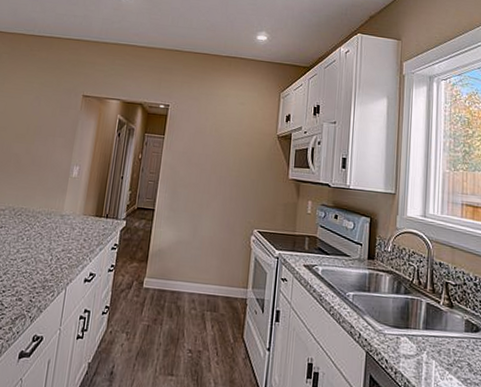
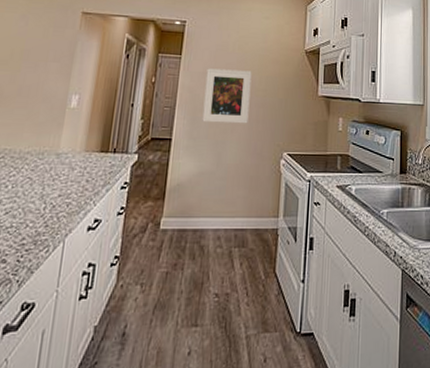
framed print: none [181,148,227,201] -> present [202,68,252,124]

